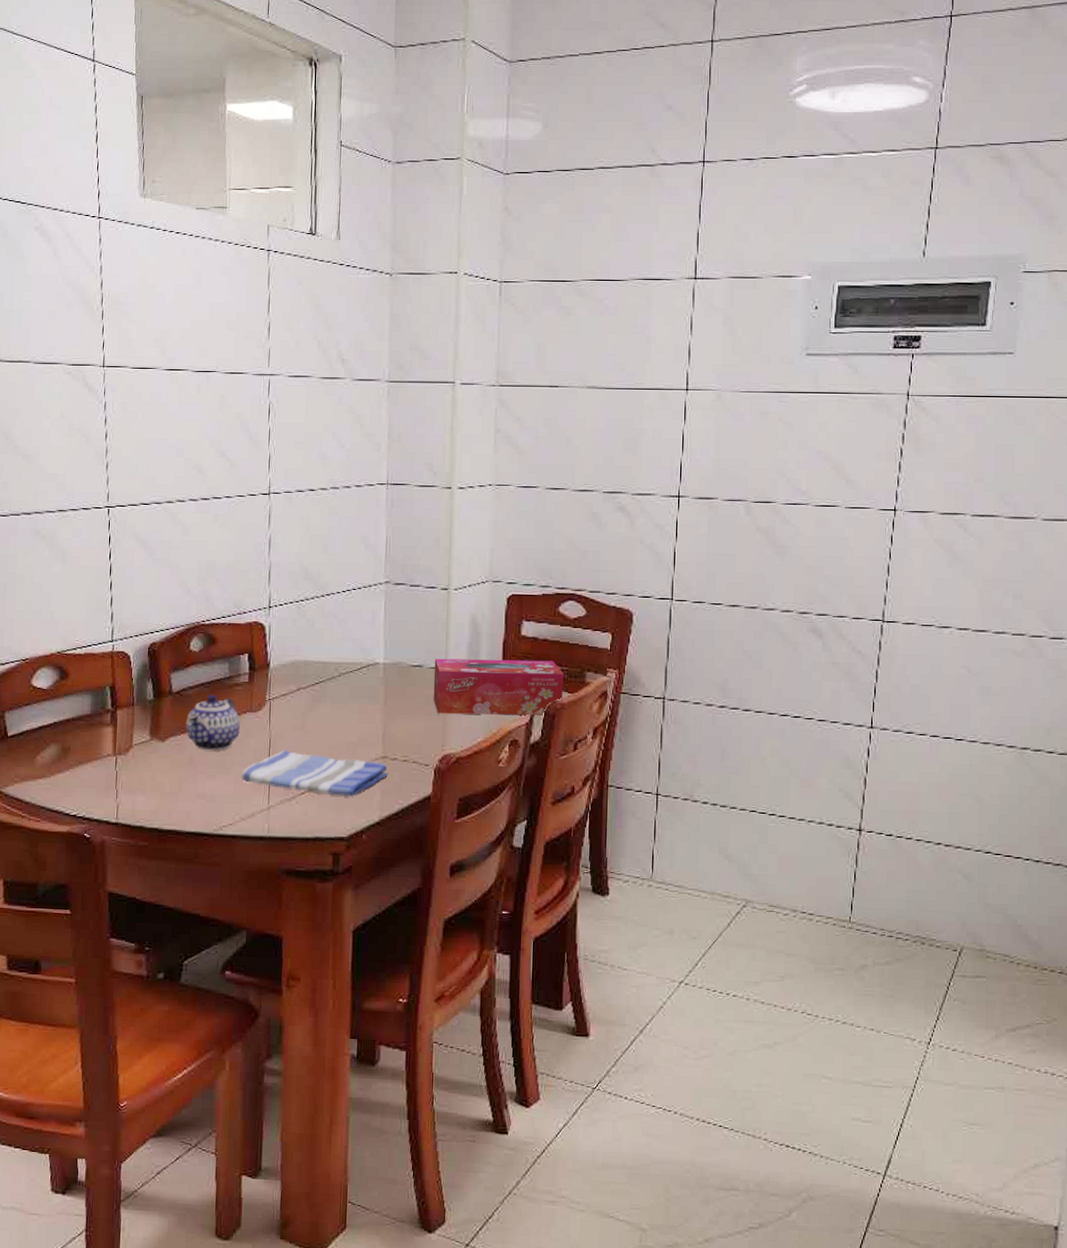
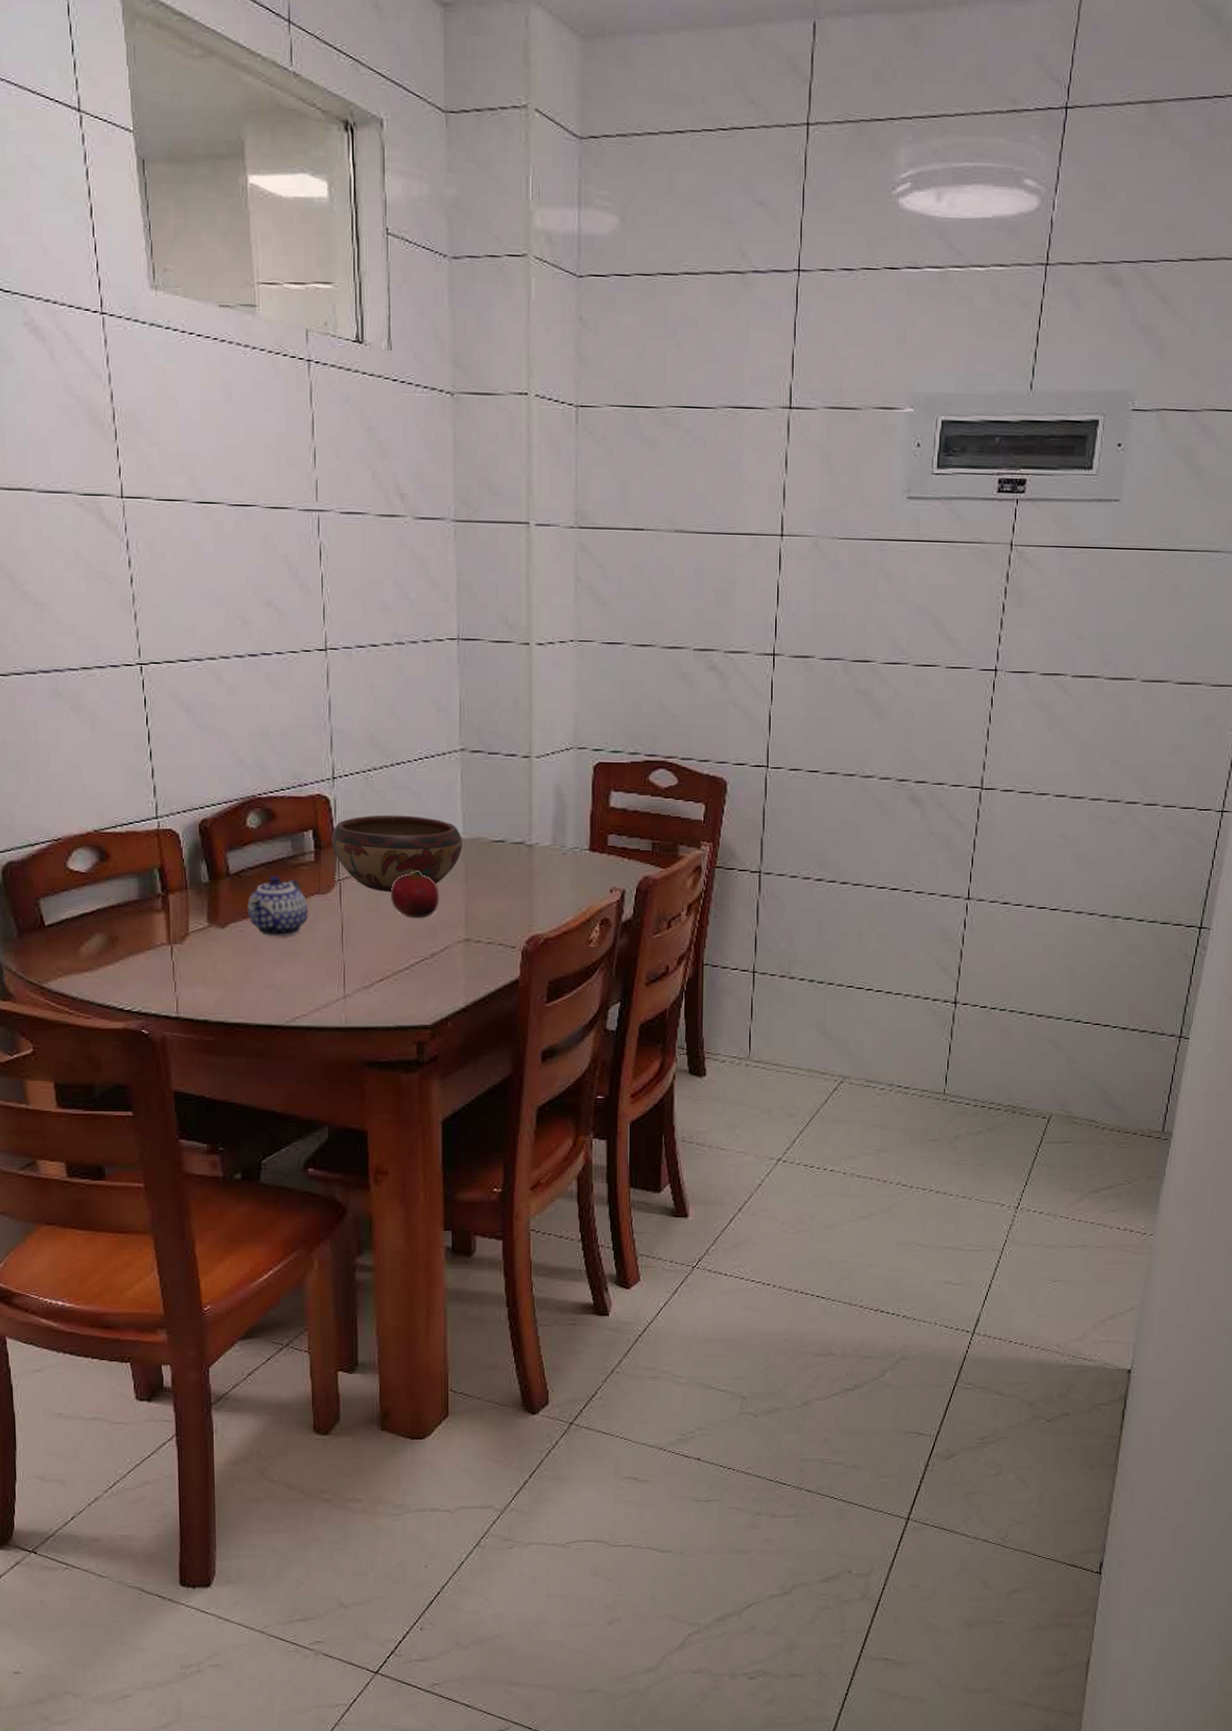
dish towel: present [241,749,389,796] -> none [313,933,473,982]
decorative bowl: none [264,640,384,711] -> present [331,815,463,892]
fruit: none [316,692,359,737] -> present [391,870,439,919]
tissue box: present [433,658,564,716] -> none [517,833,655,893]

